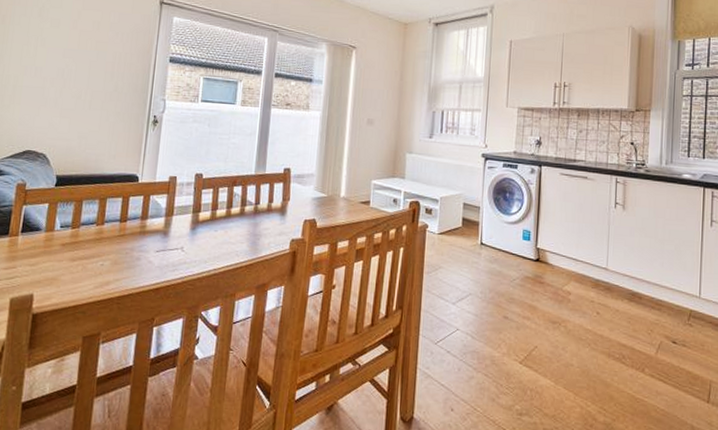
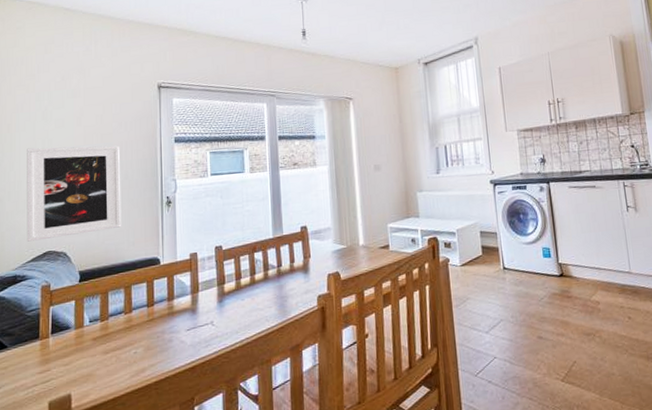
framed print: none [8,43,113,139] -> present [27,145,122,242]

